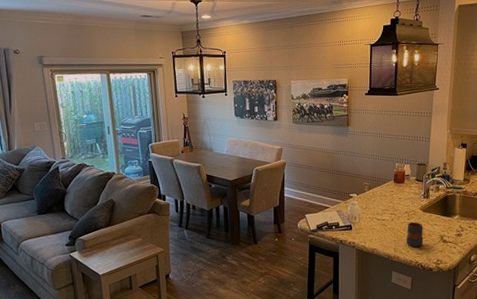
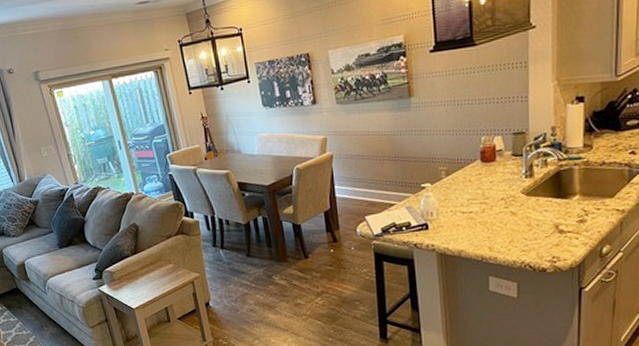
mug: present [406,222,423,247] -> none [505,210,529,244]

